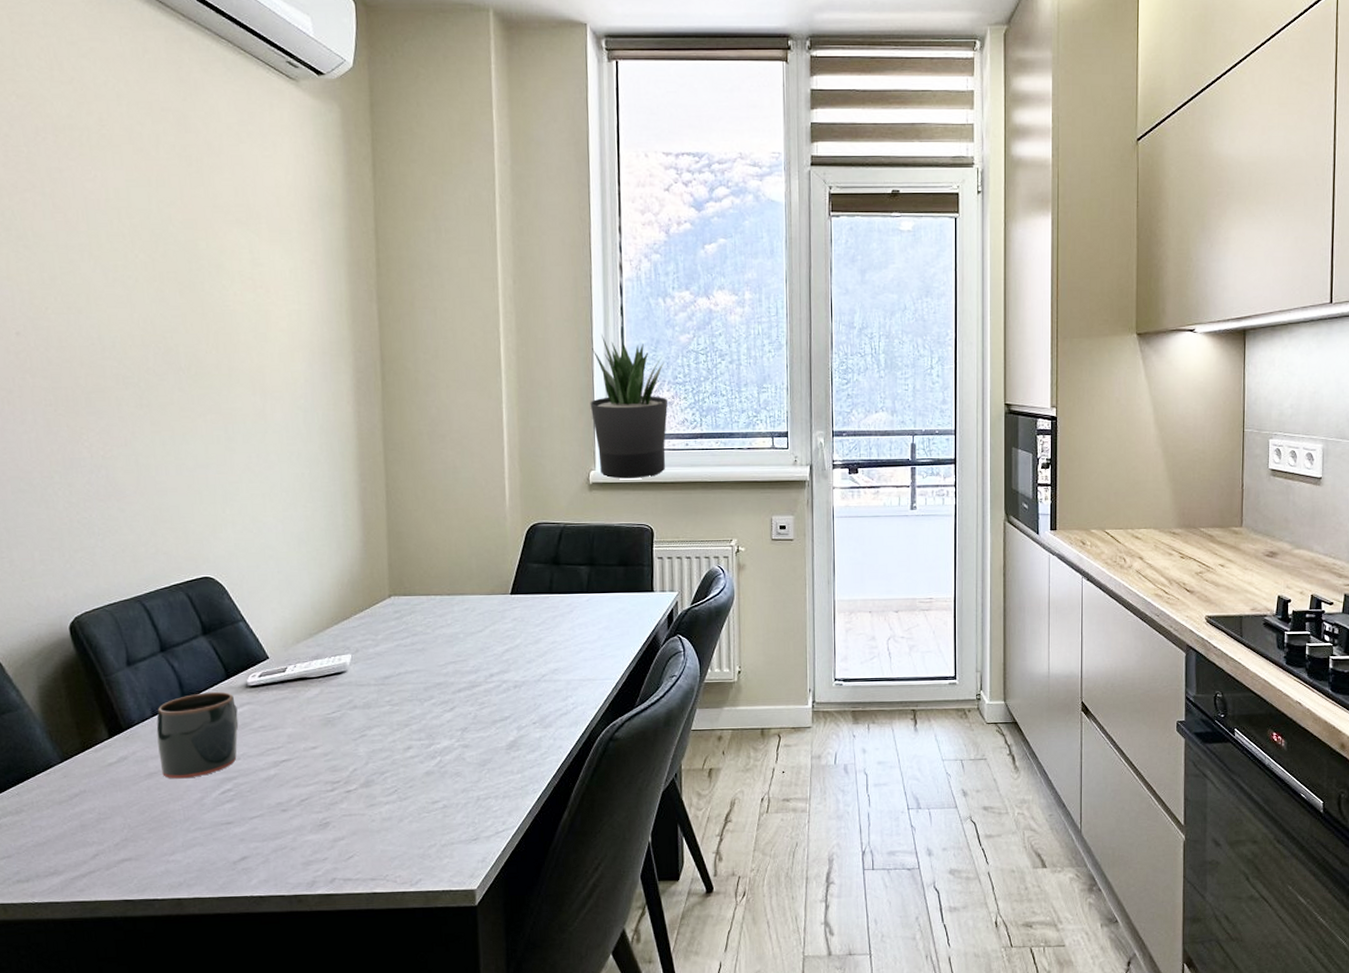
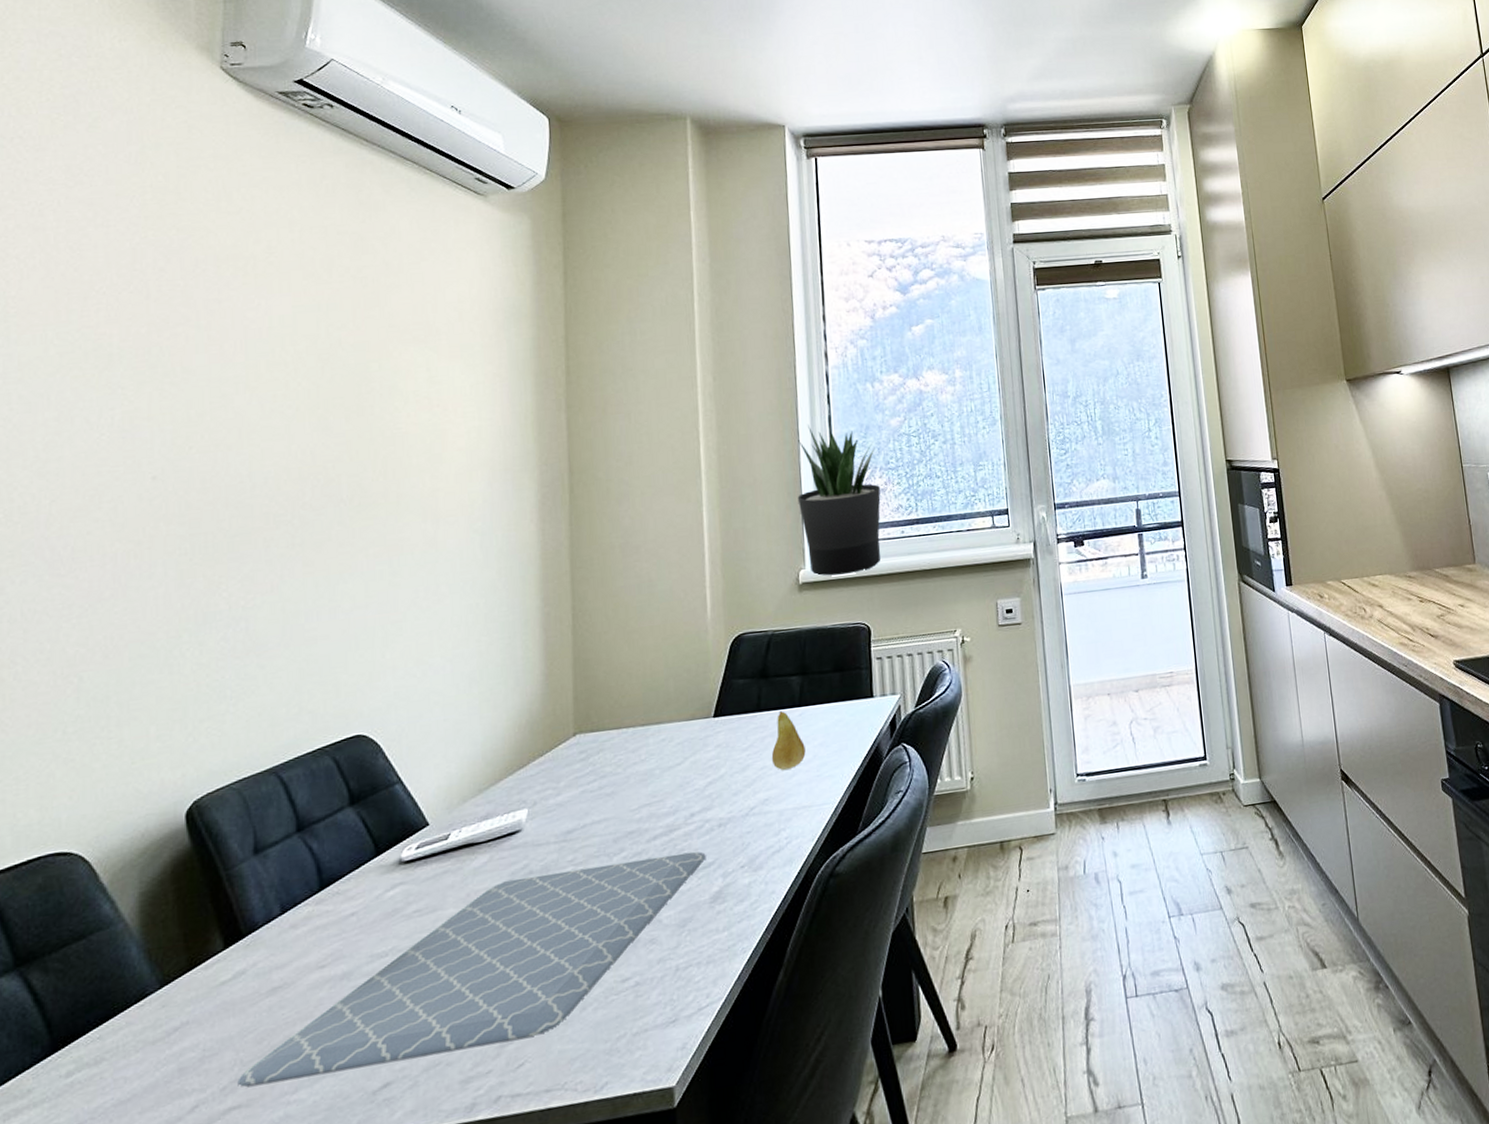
placemat: none [127,706,503,845] -> present [237,851,706,1087]
mug: present [156,692,239,779] -> none [285,872,388,992]
fruit: none [561,595,592,646] -> present [771,711,806,770]

